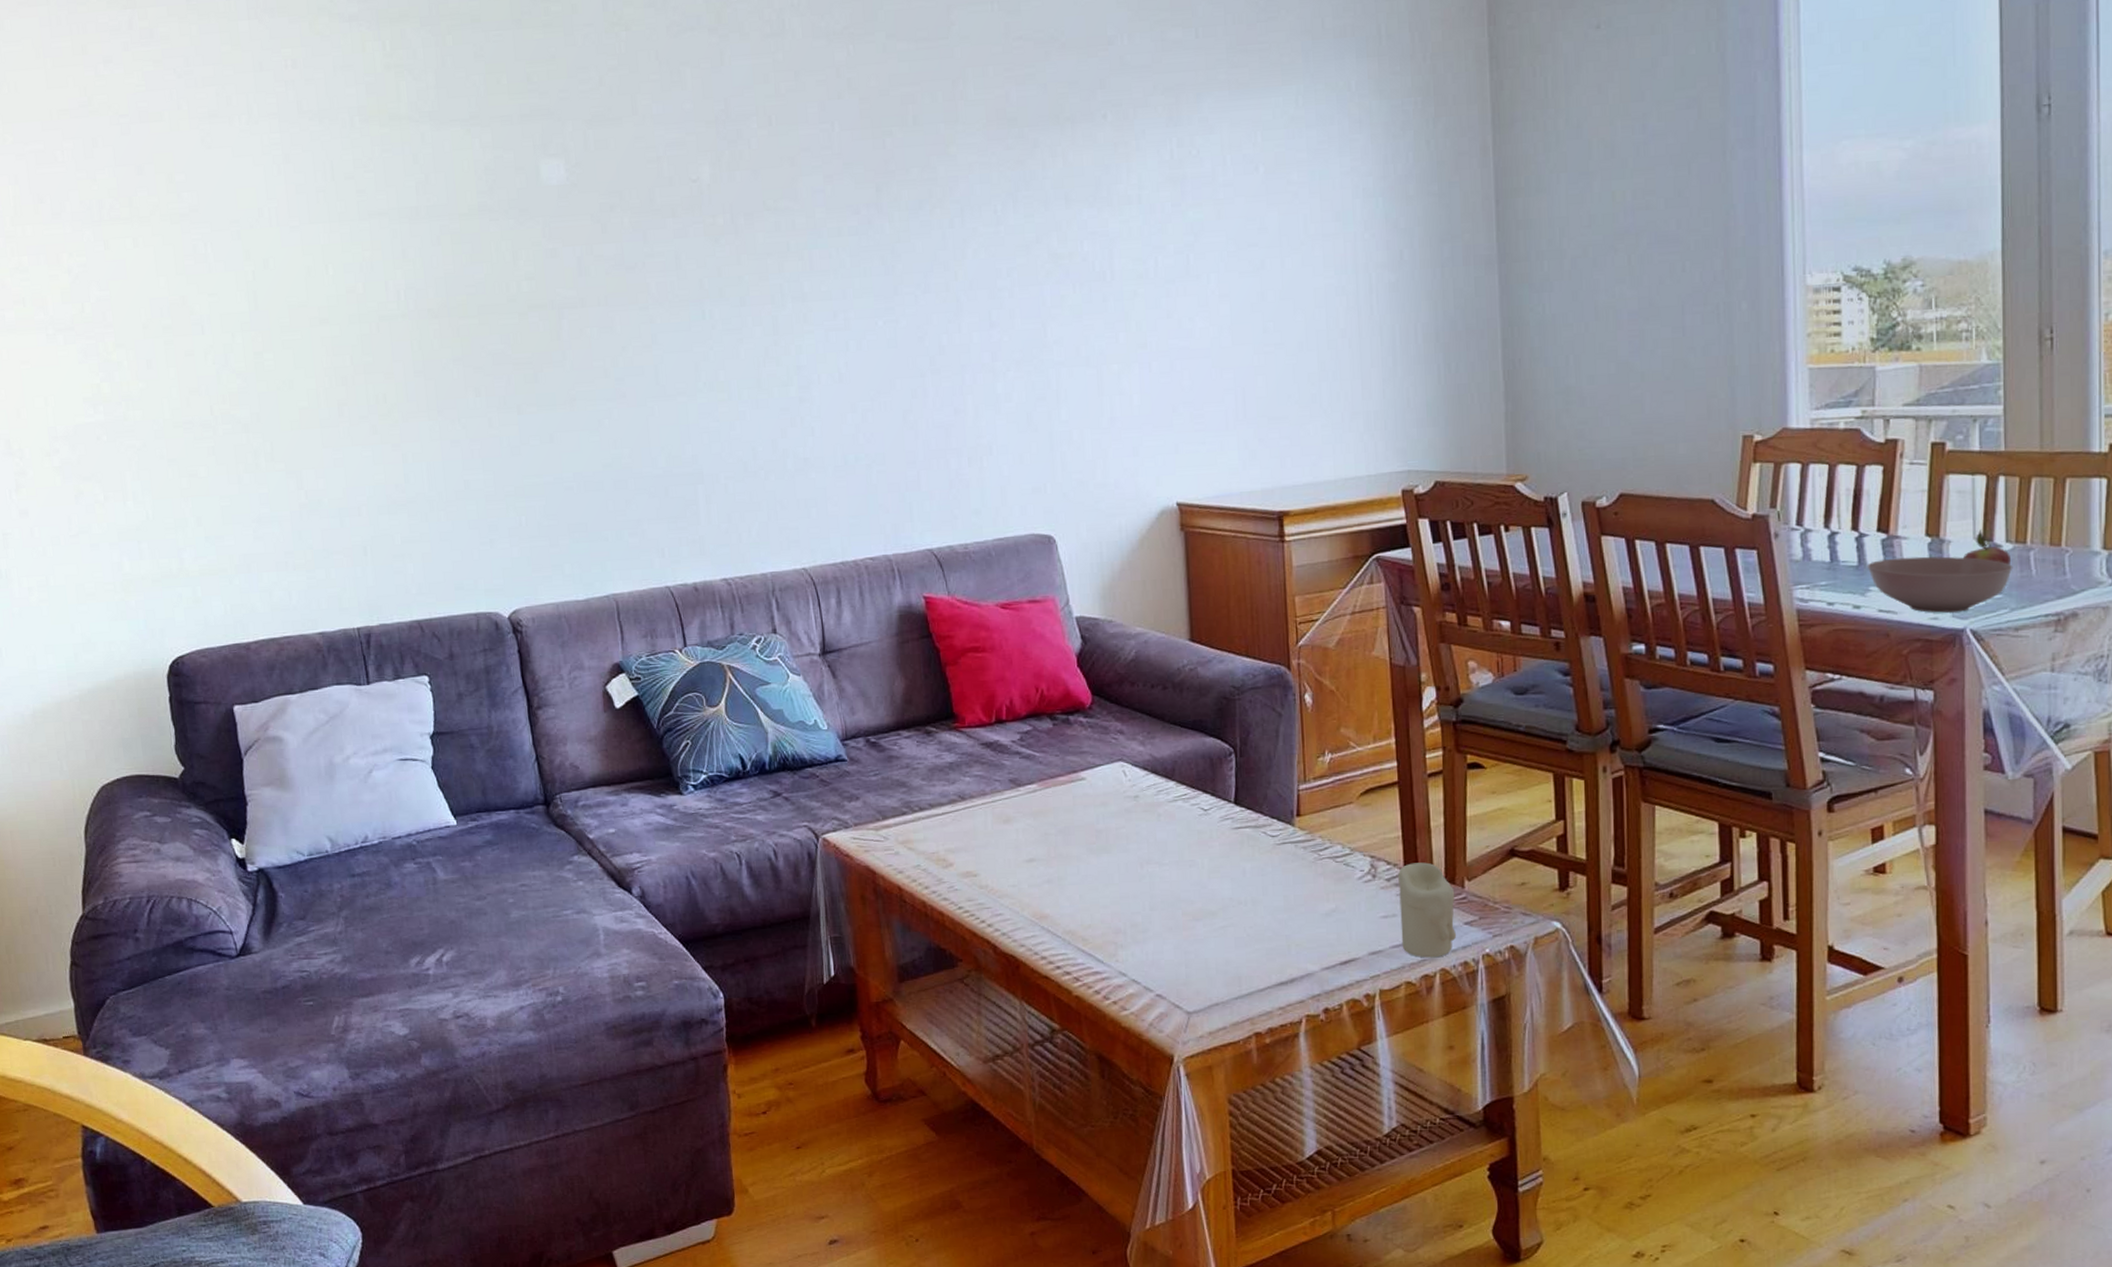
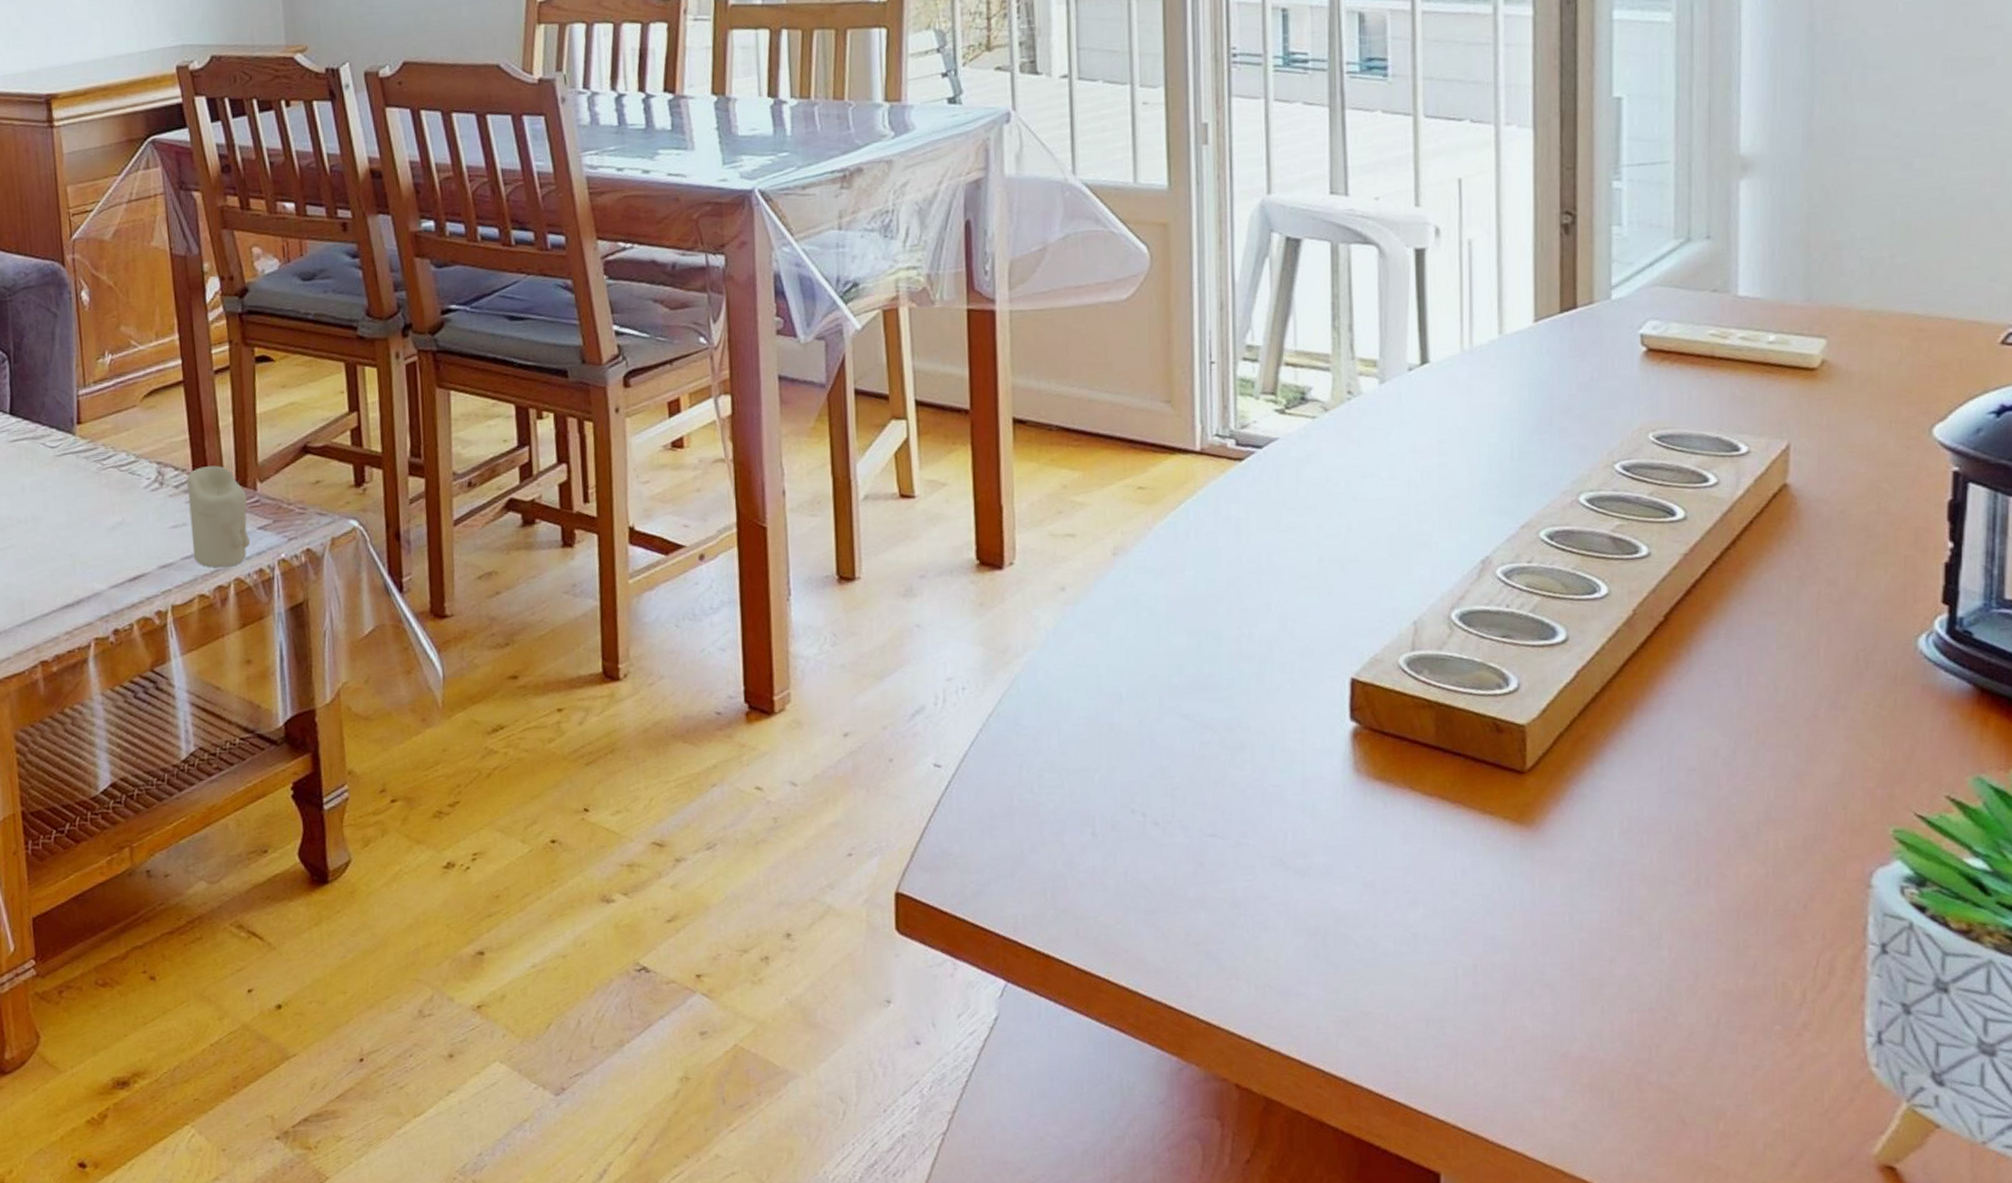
bowl: present [1866,556,2013,613] -> none [654,115,799,174]
fruit: present [1964,529,2011,565] -> none [750,85,796,121]

